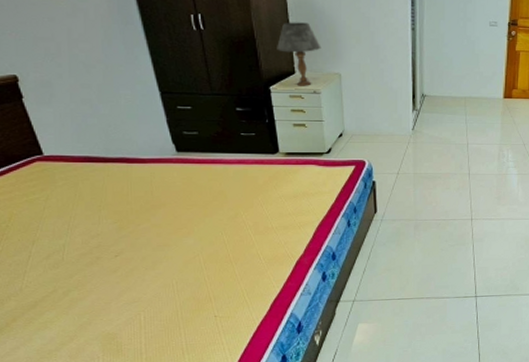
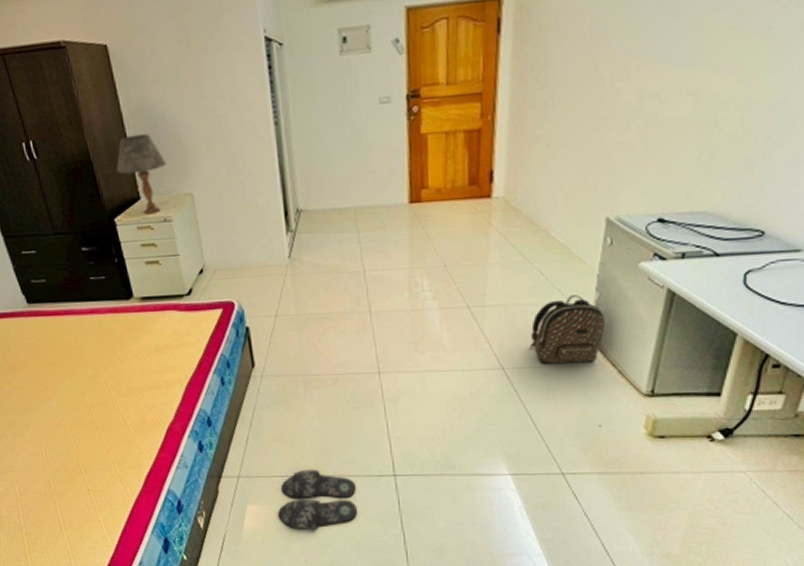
slippers: none [383,293,447,342] -> present [278,469,357,529]

